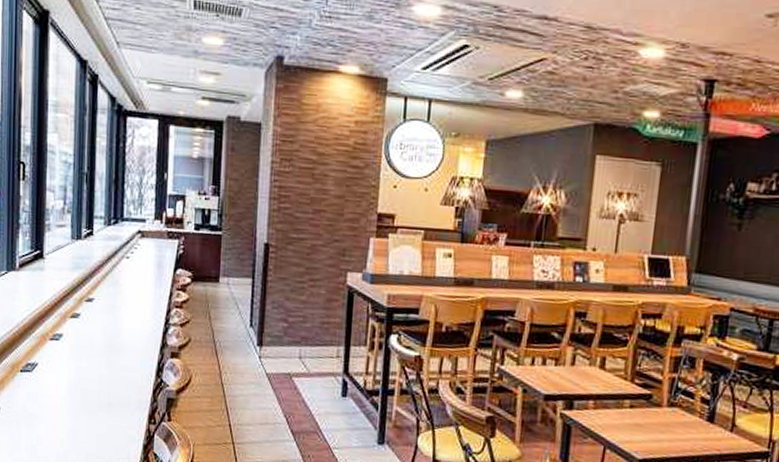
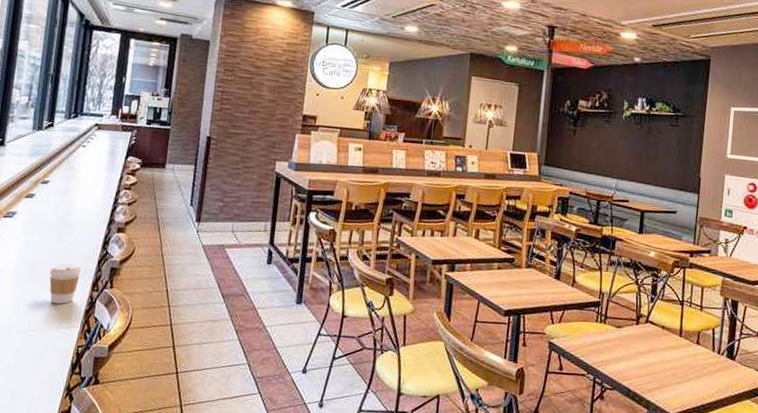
coffee cup: none [103,392,136,438] -> present [49,263,81,304]

